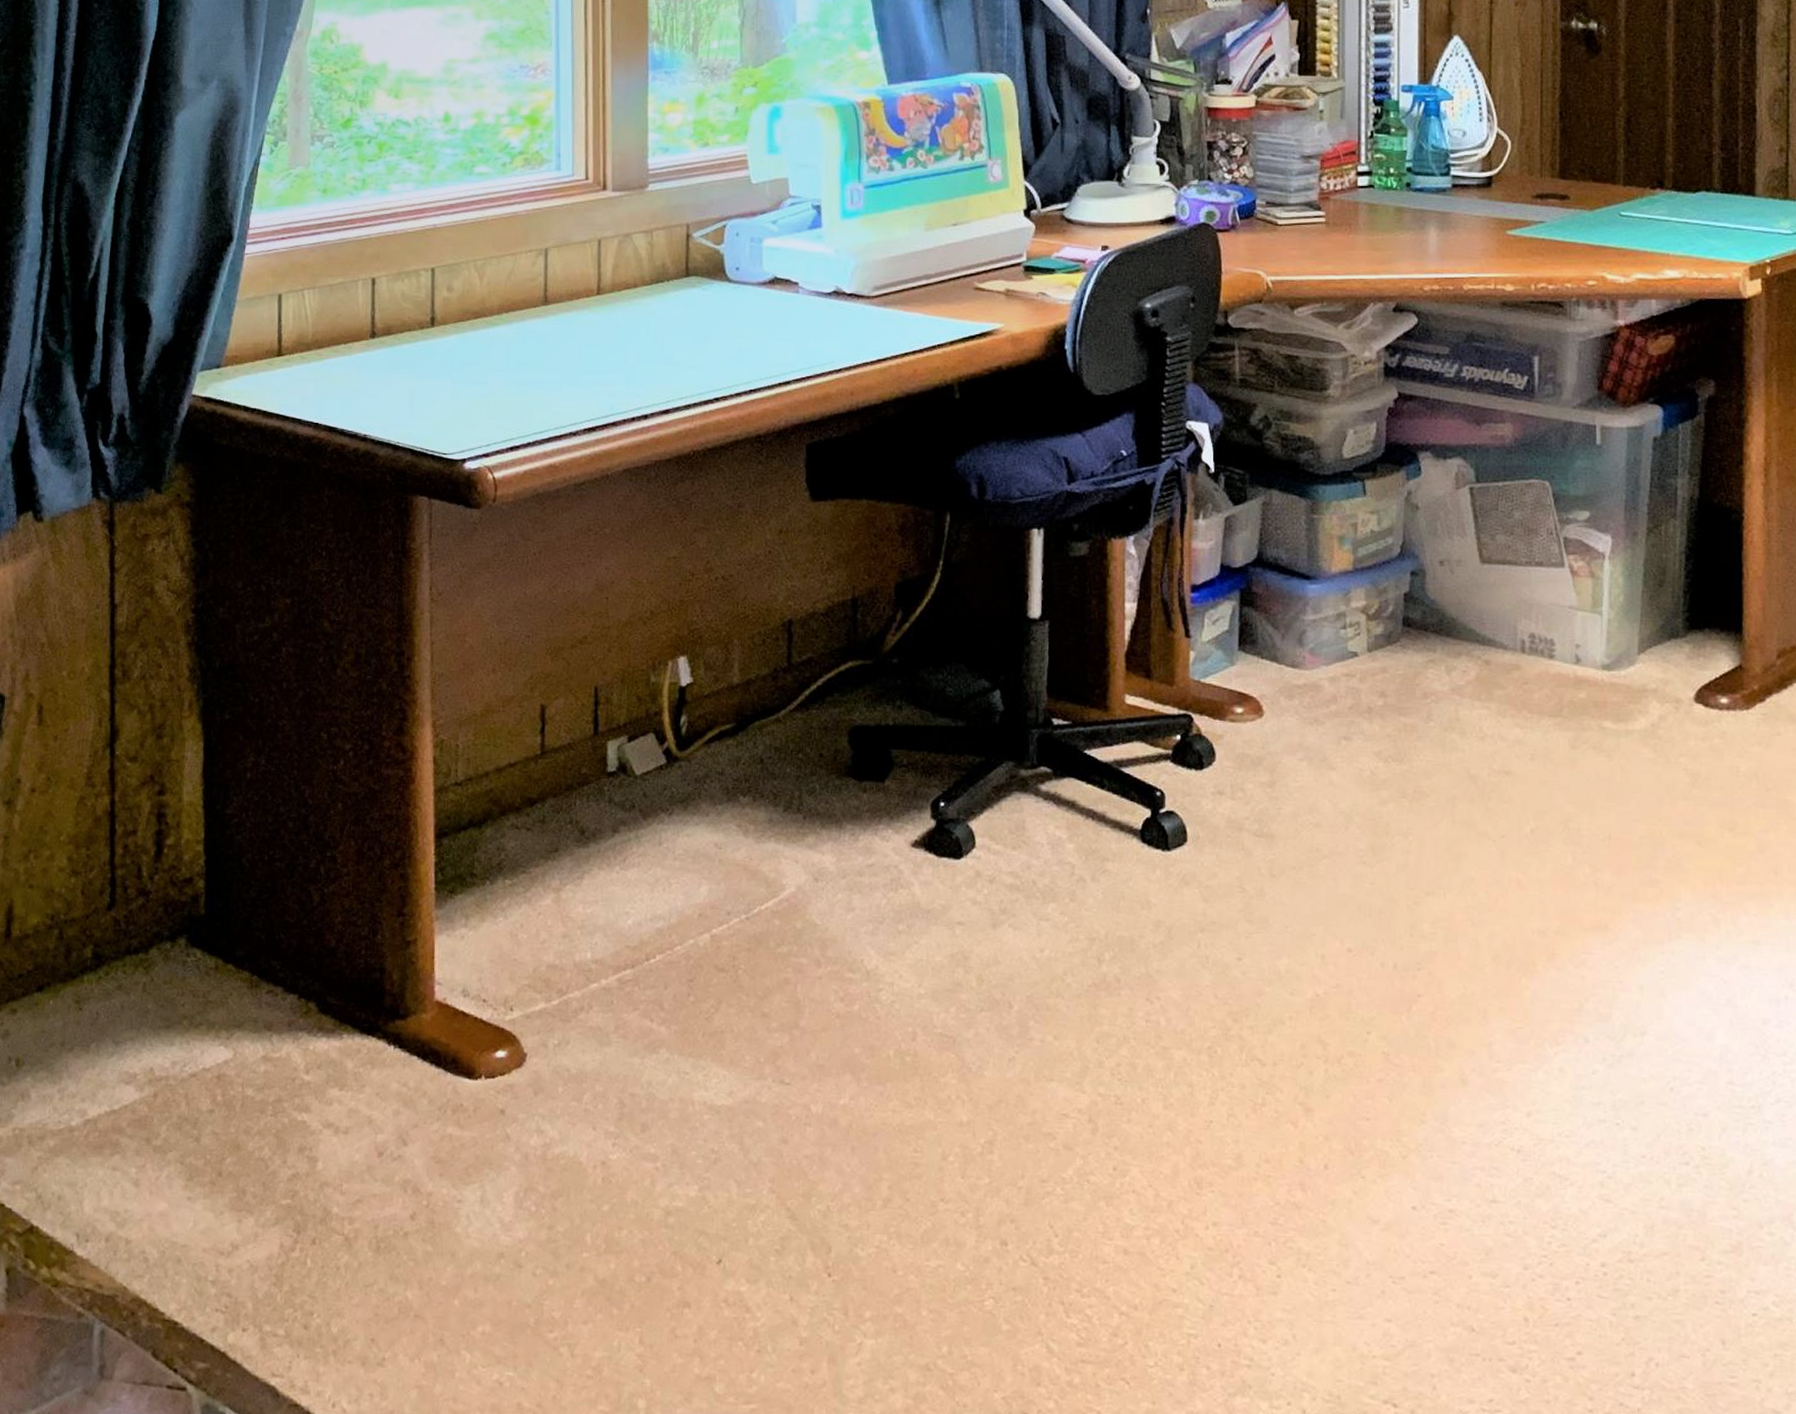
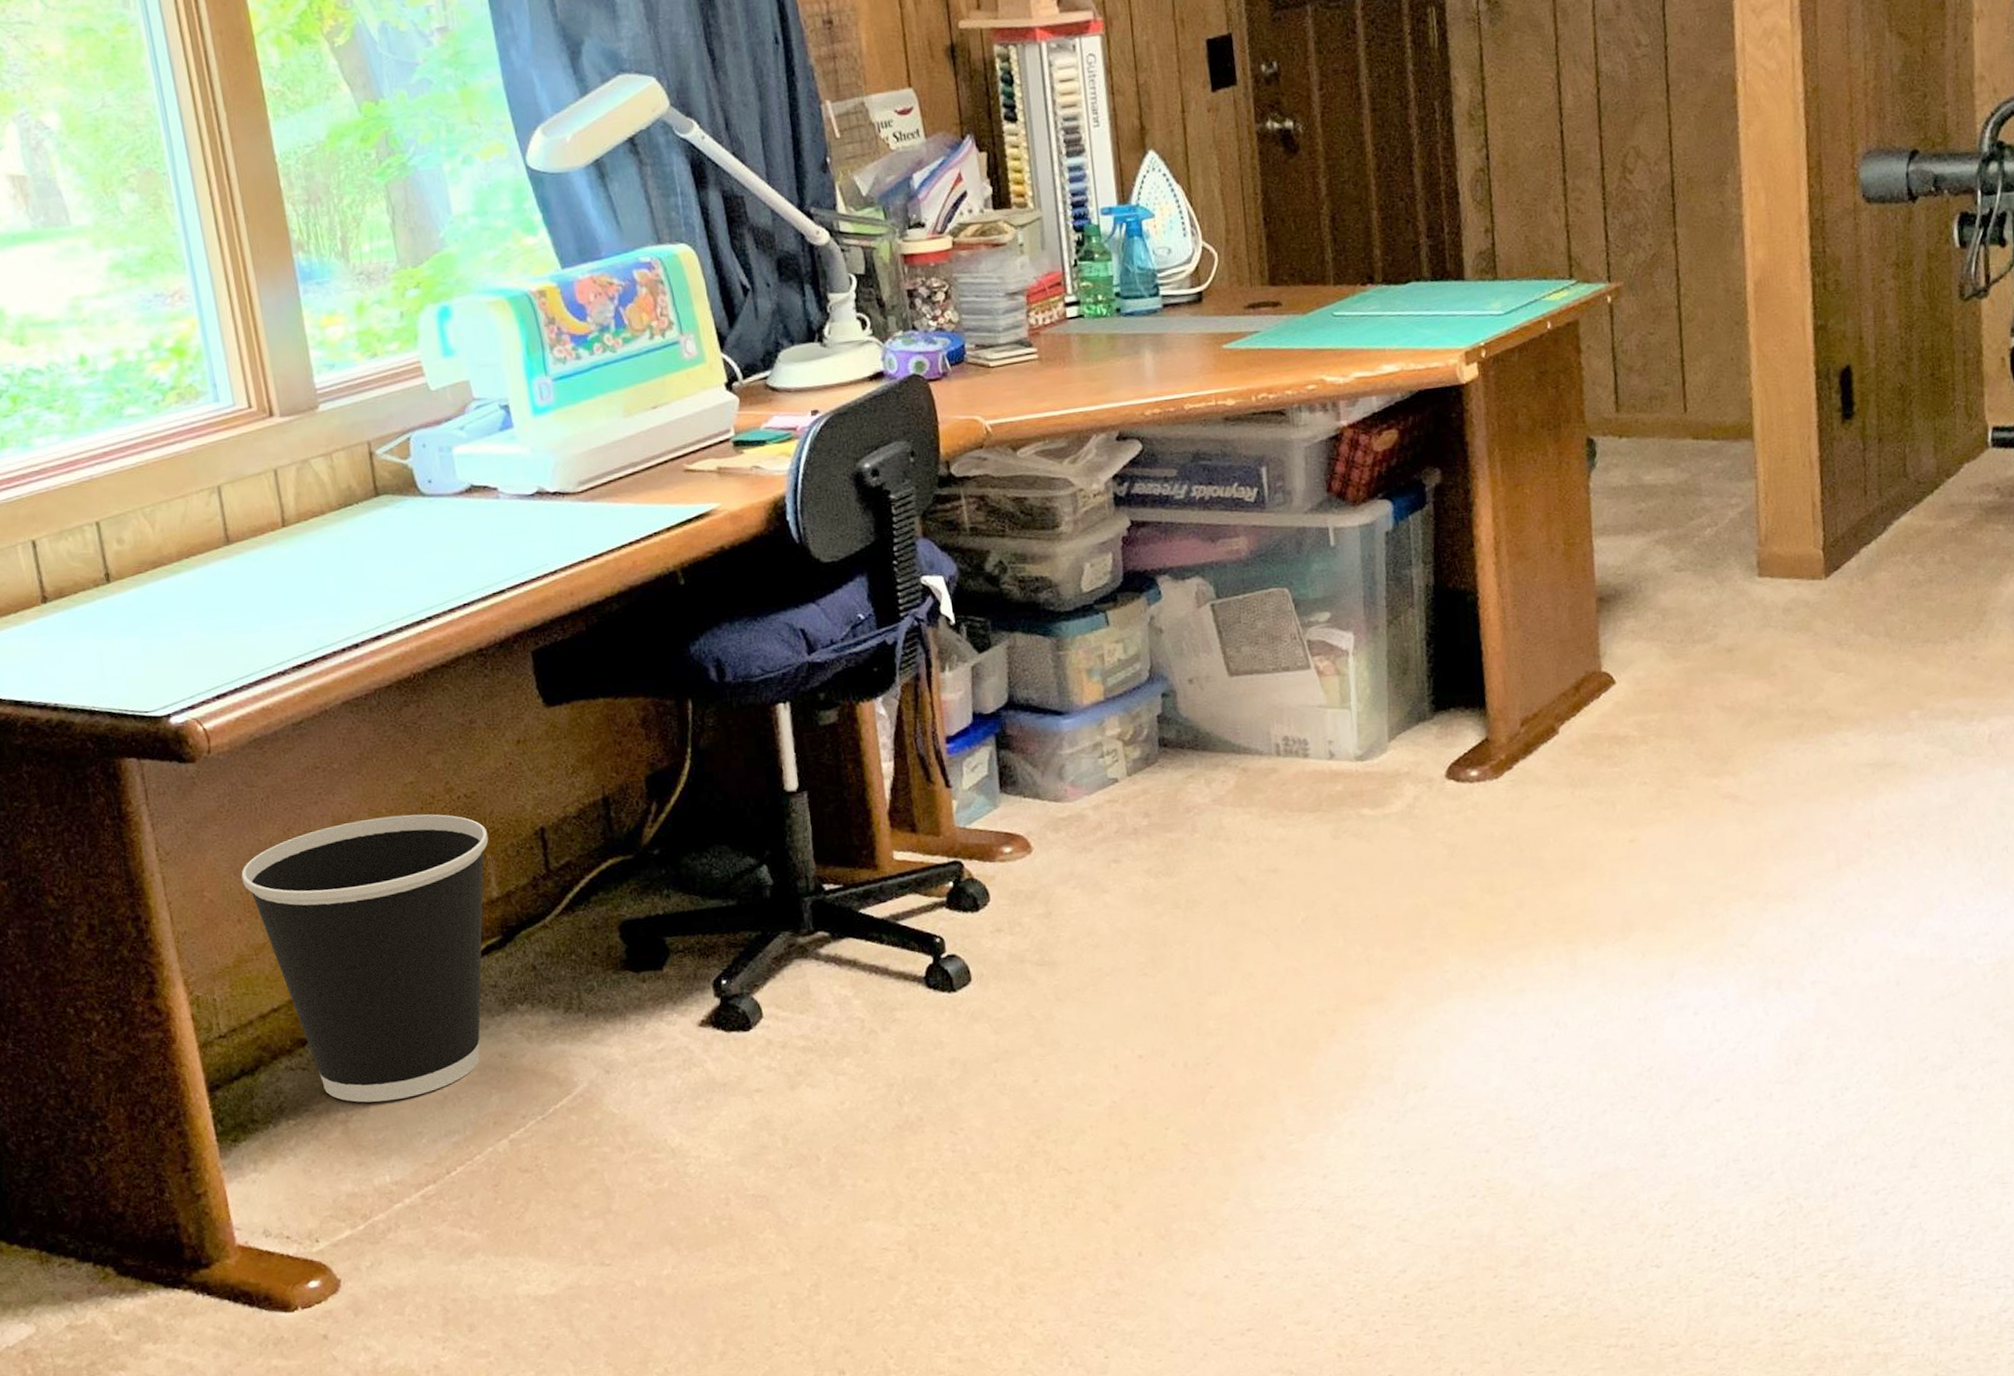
wastebasket: none [503,587,738,876] -> present [241,814,489,1103]

